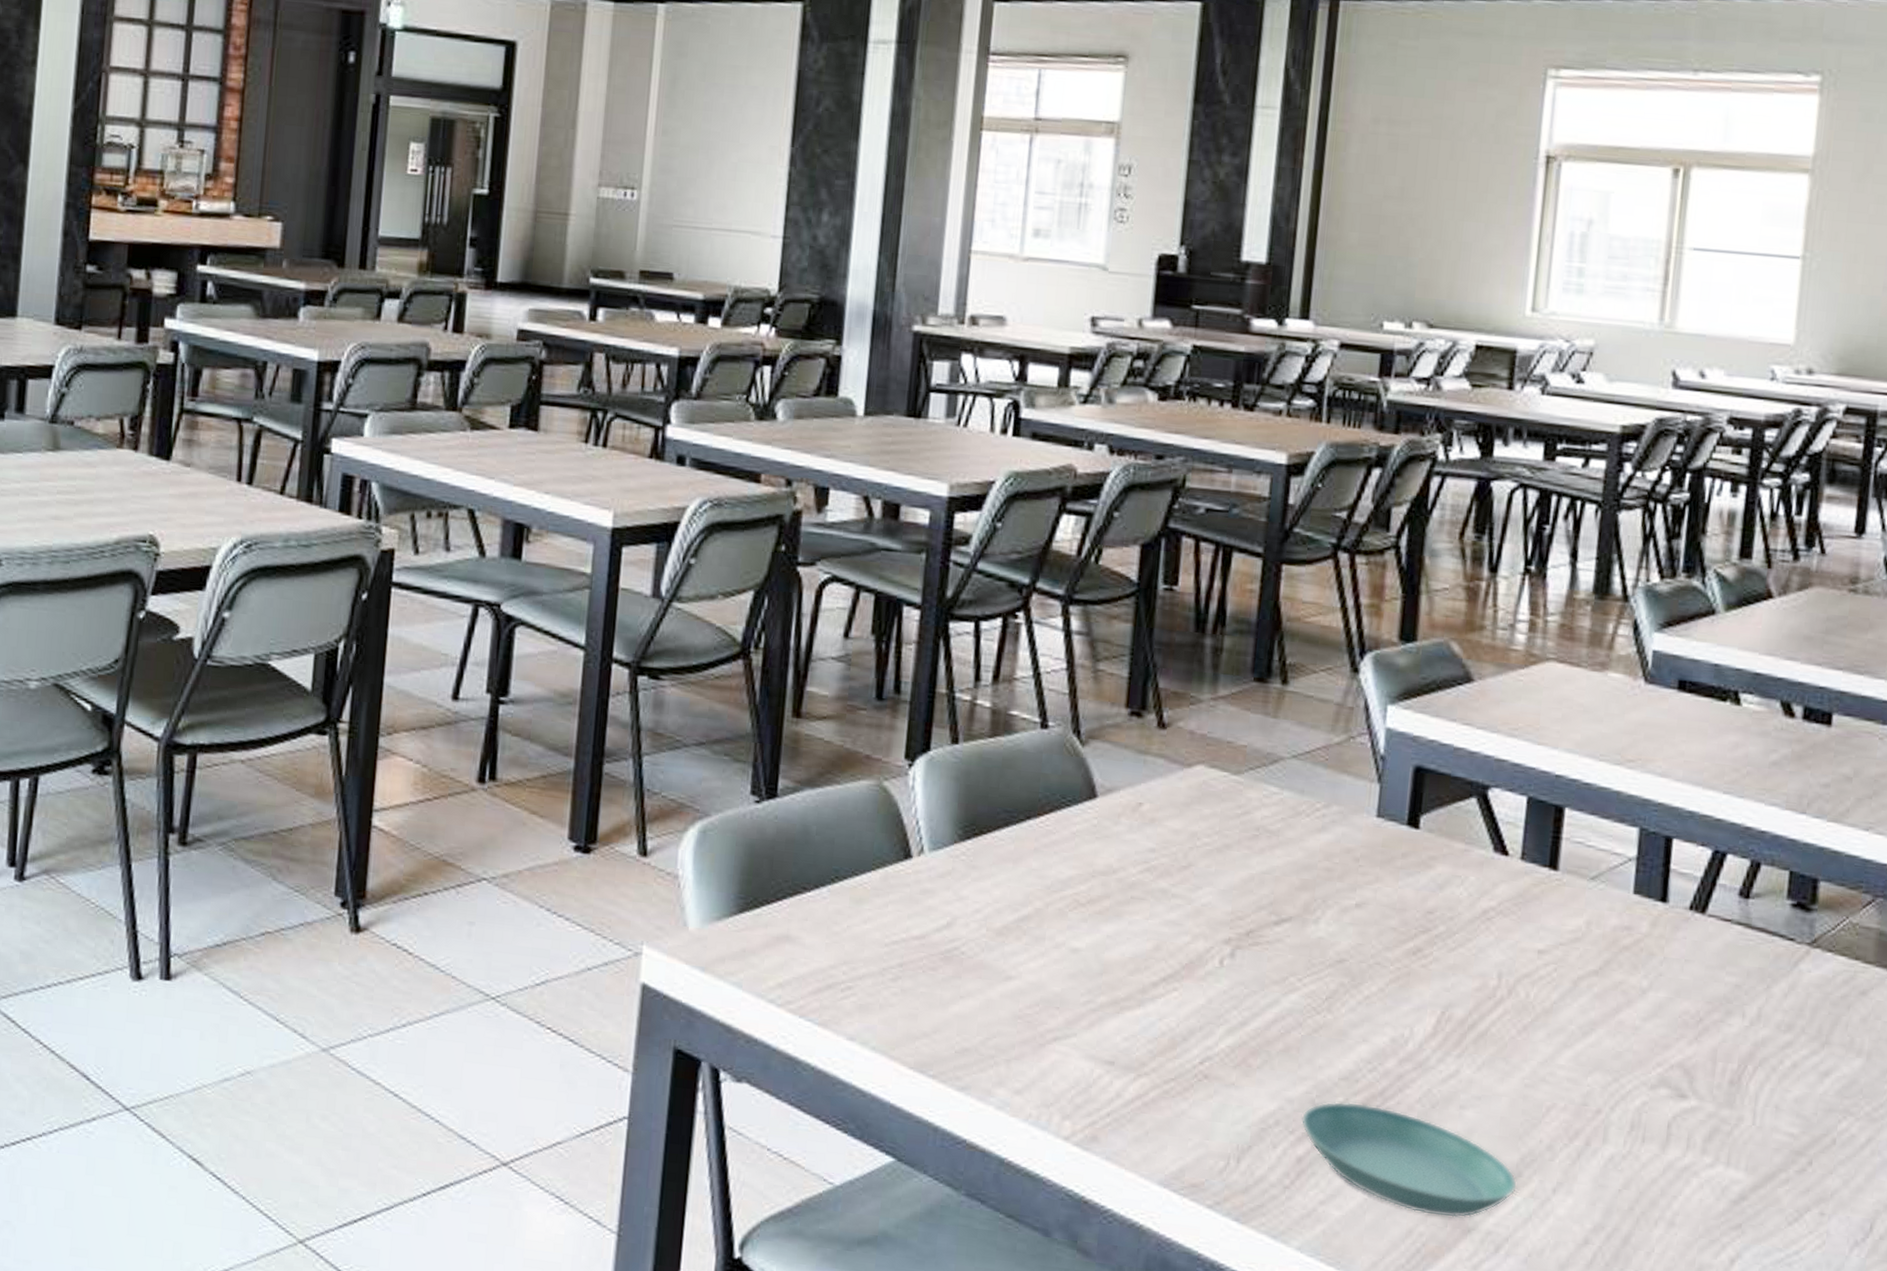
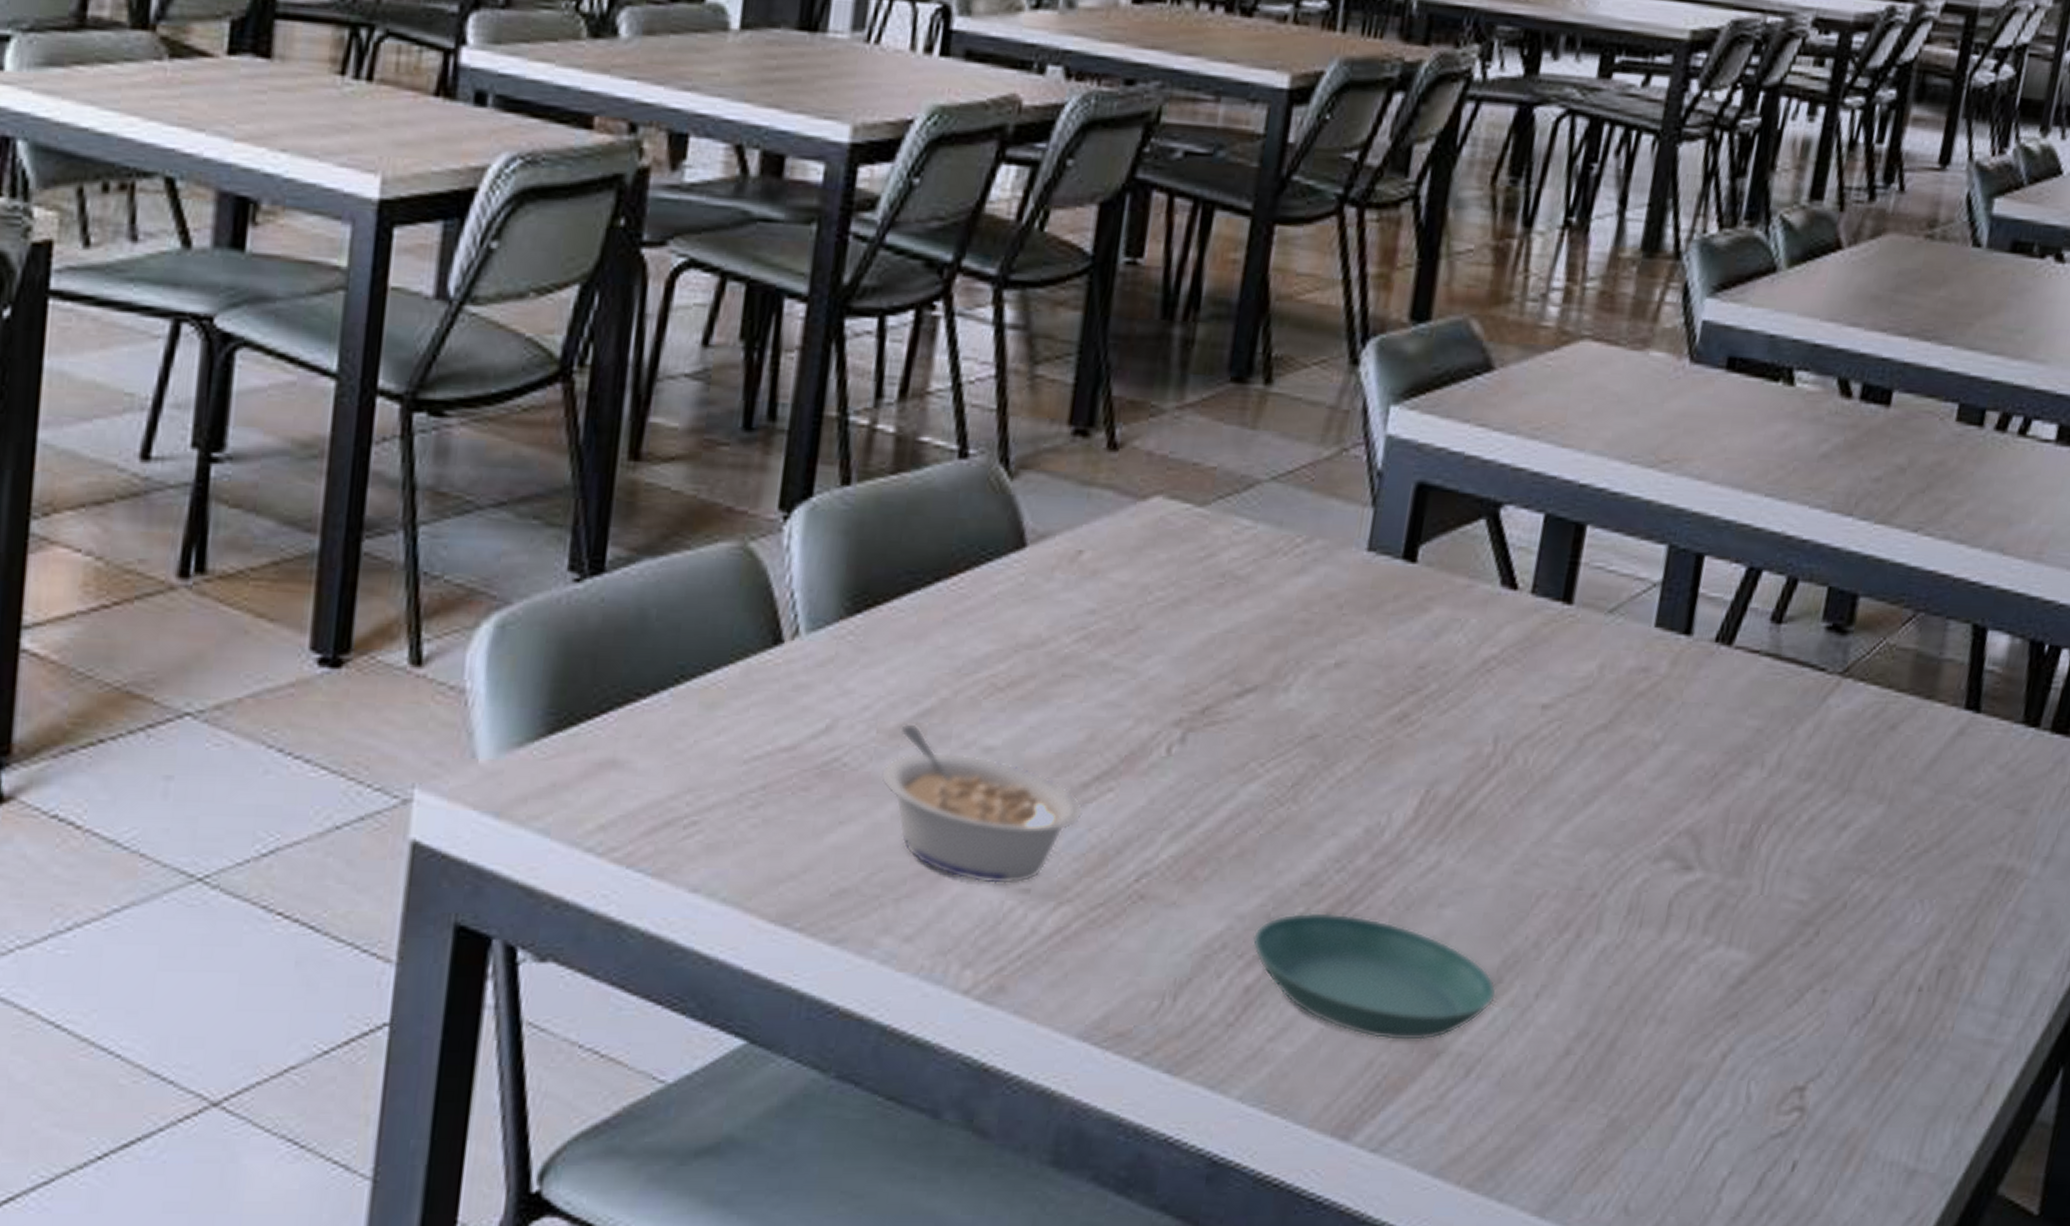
legume: none [991,925,1154,1057] -> present [881,724,1083,884]

